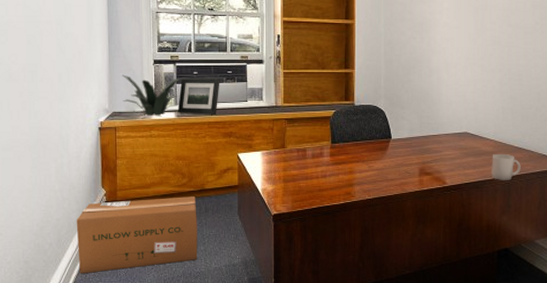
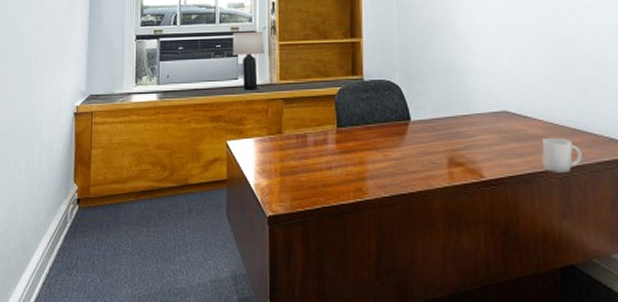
box: present [76,196,198,274] -> none [43,193,179,288]
plant: present [122,74,180,117] -> none [101,52,164,99]
picture frame: present [177,78,220,115] -> none [159,54,208,96]
table lamp: none [242,60,272,111] -> present [233,31,266,90]

